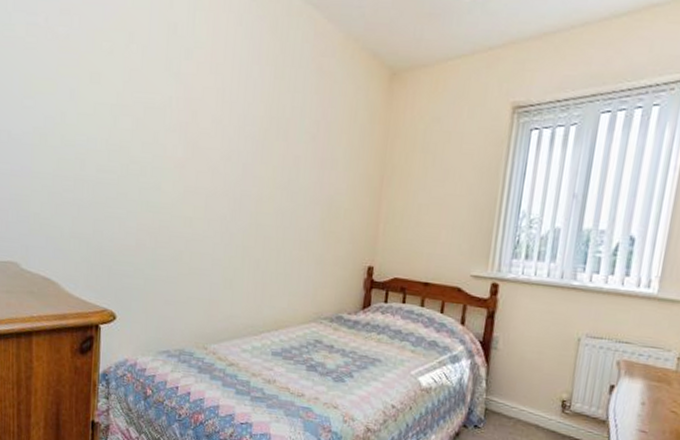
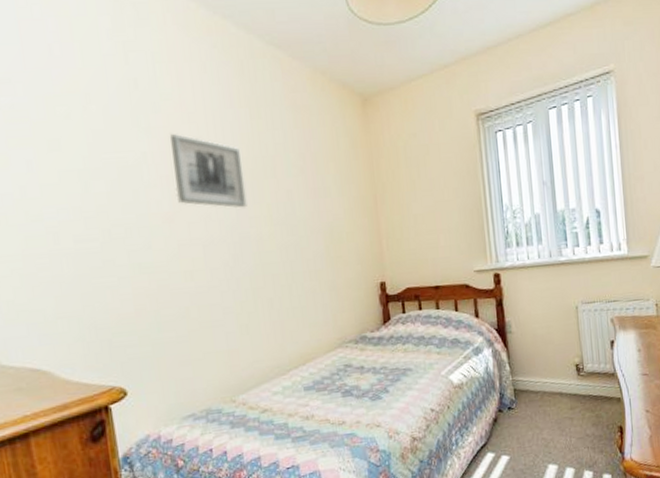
wall art: none [191,81,259,166] -> present [170,133,247,208]

